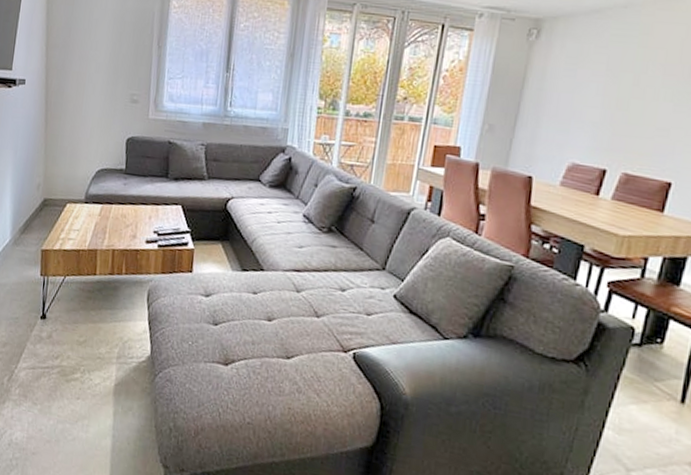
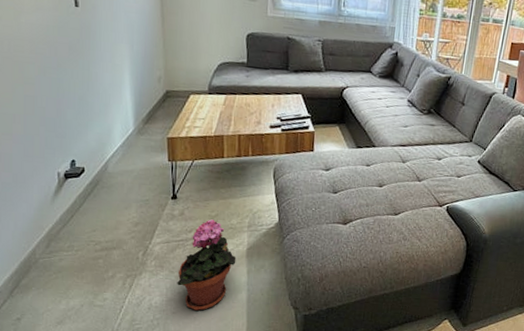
potted plant: none [39,345,103,455] -> present [177,219,236,311]

